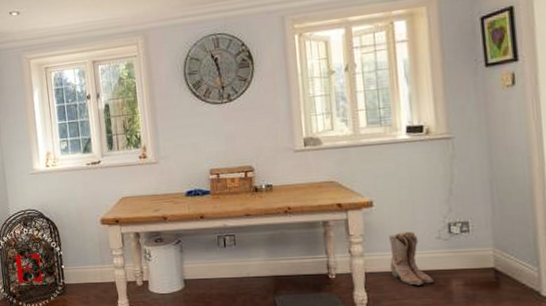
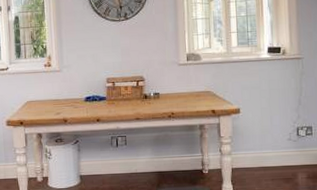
boots: present [389,231,434,285] -> none [252,134,285,179]

